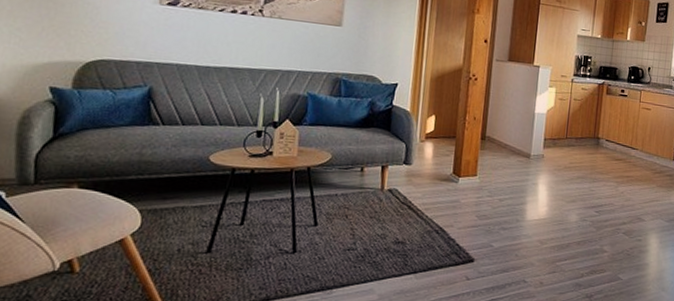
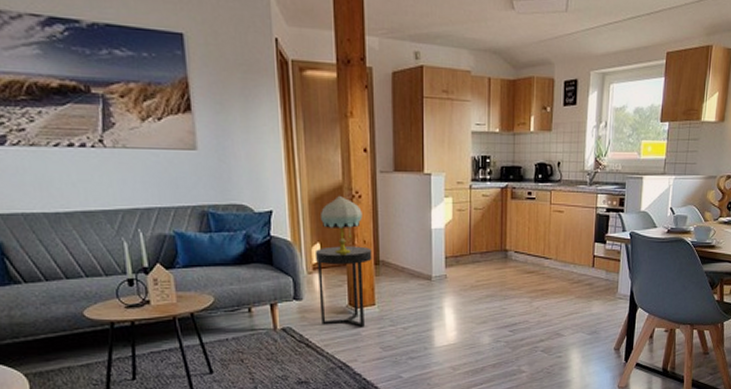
side table: none [425,119,480,195] -> present [314,246,372,327]
table lamp: none [439,76,476,127] -> present [321,195,362,254]

